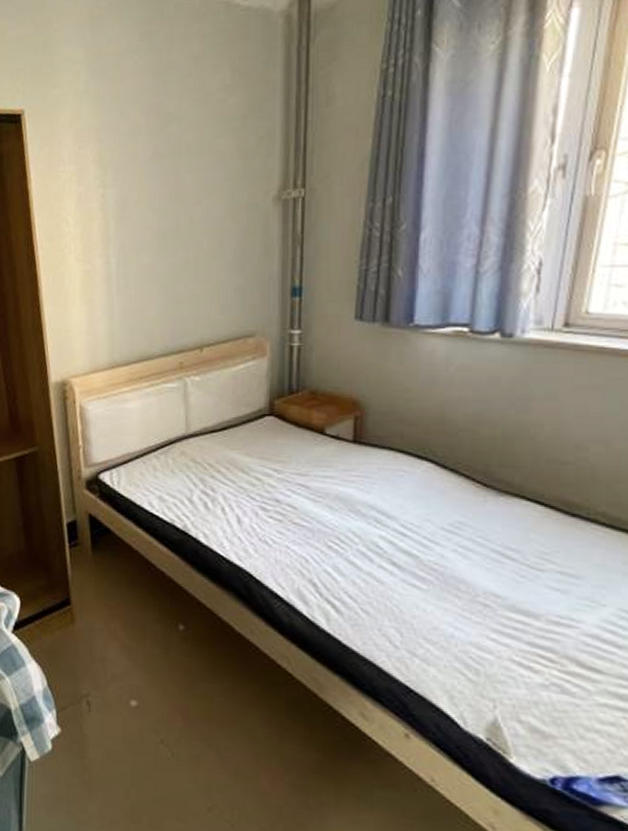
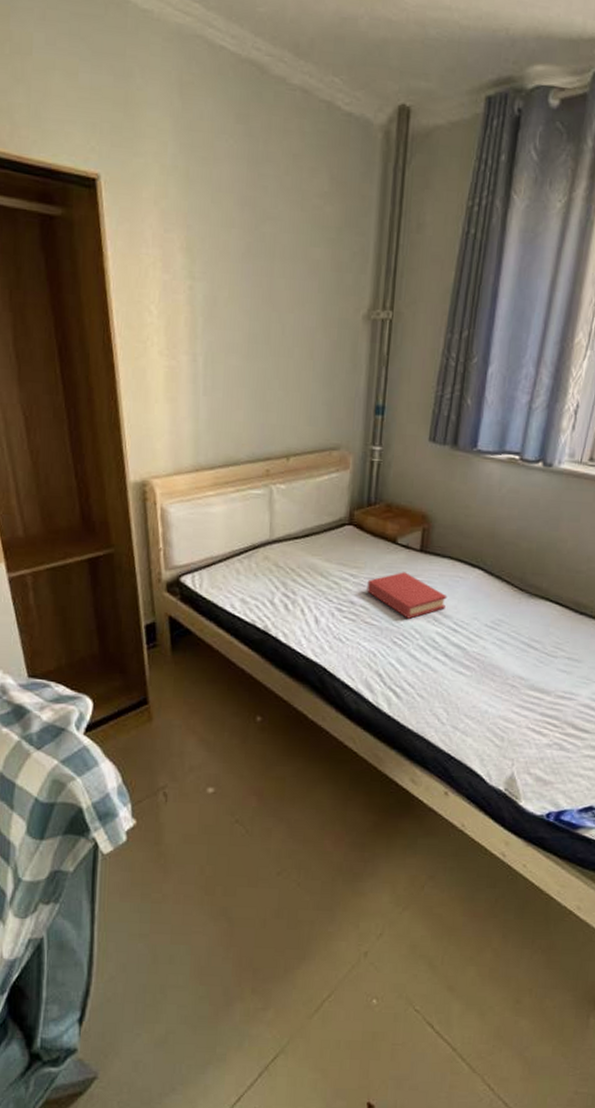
hardback book: none [293,466,390,520] -> present [367,572,447,619]

